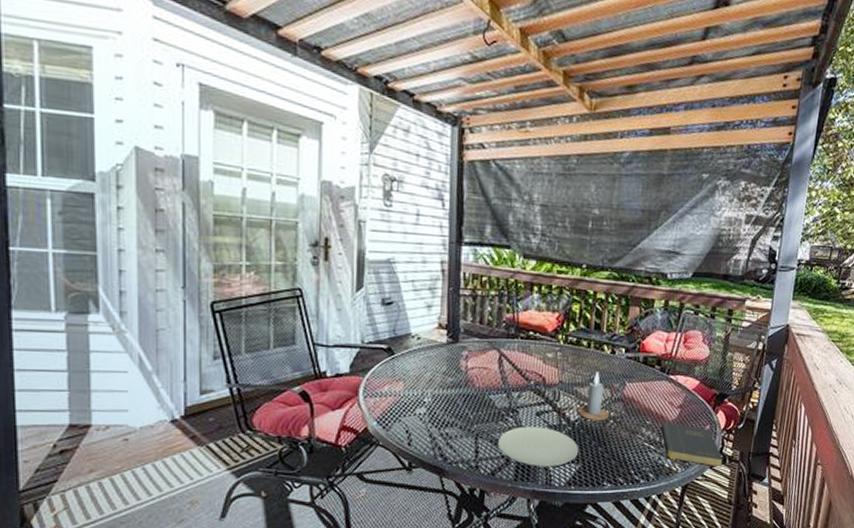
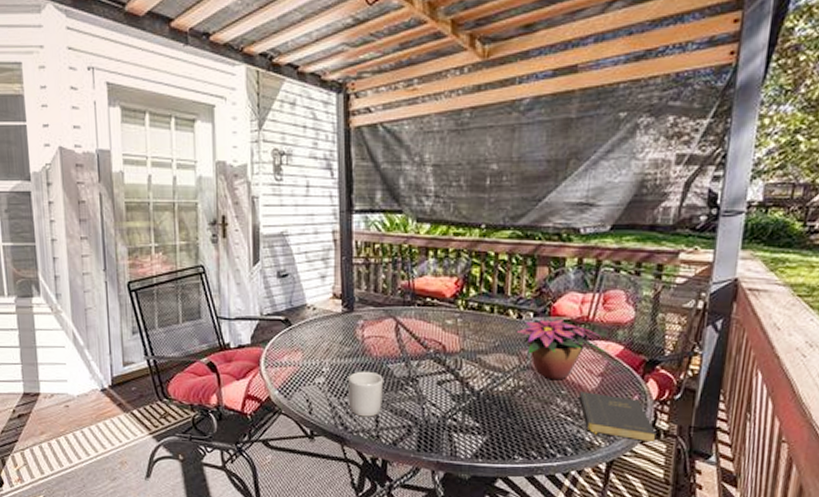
mug: none [449,401,485,448] -> present [348,371,383,417]
plate: present [498,426,579,467] -> none [399,396,486,439]
candle: present [577,372,610,421] -> none [481,338,519,391]
flower arrangement: none [610,355,684,412] -> present [517,319,605,381]

